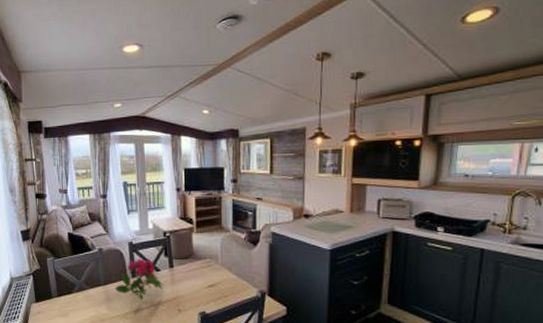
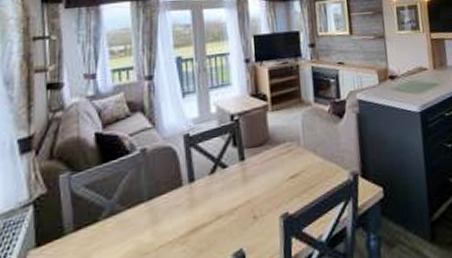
flower: present [114,258,164,301] -> none [163,153,234,214]

